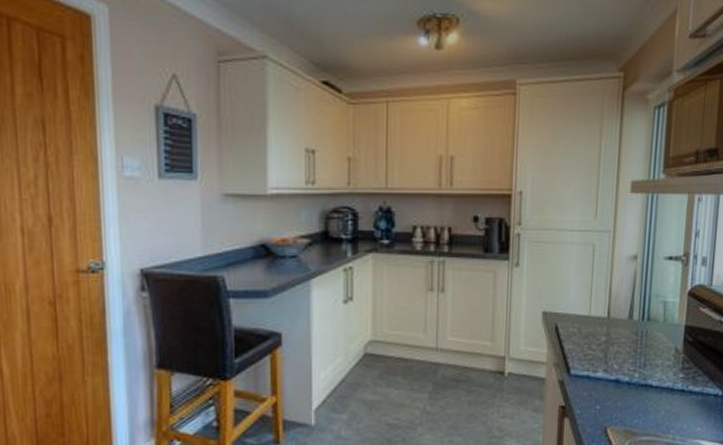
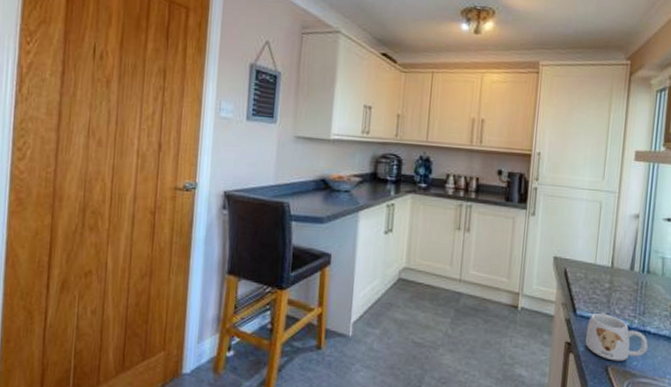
mug: none [581,371,650,421] -> present [585,313,648,361]

